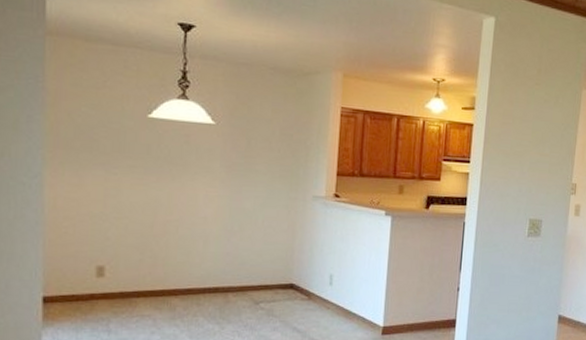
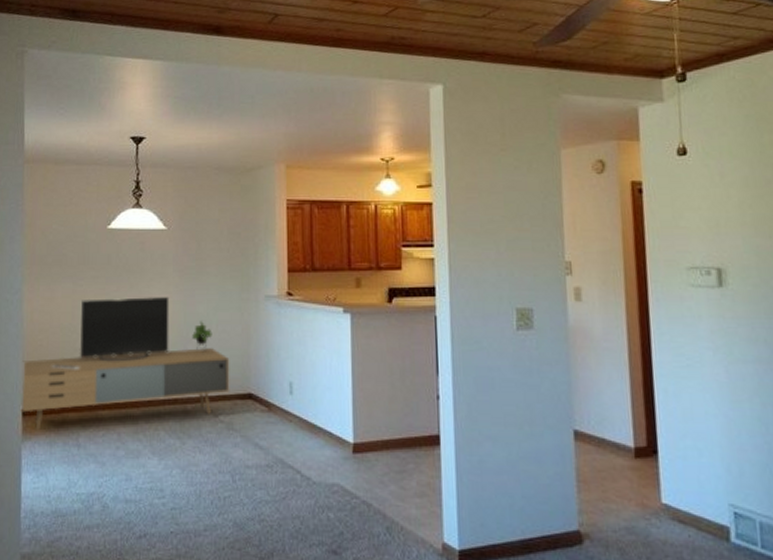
media console: none [40,188,274,316] -> present [20,297,230,430]

